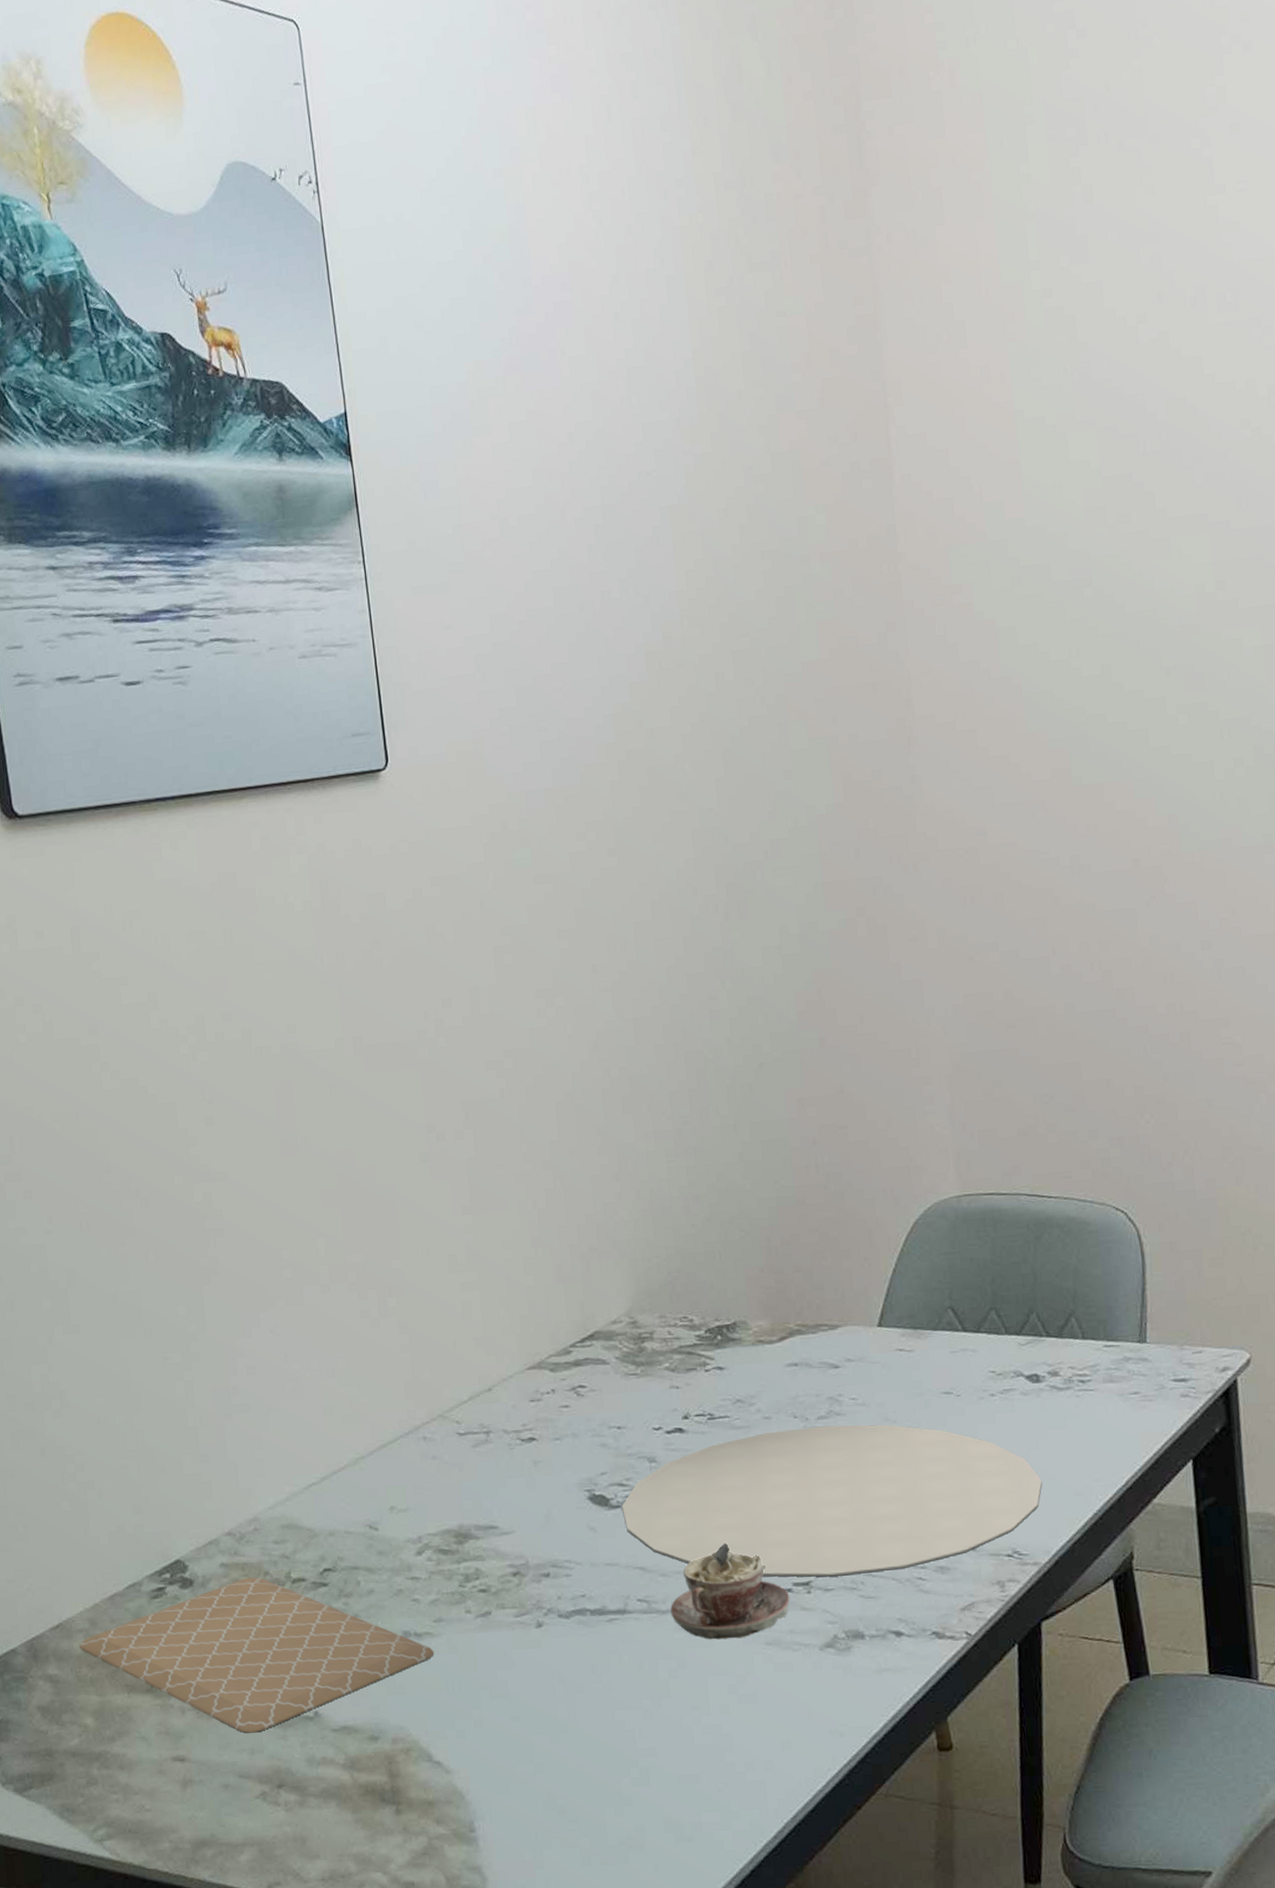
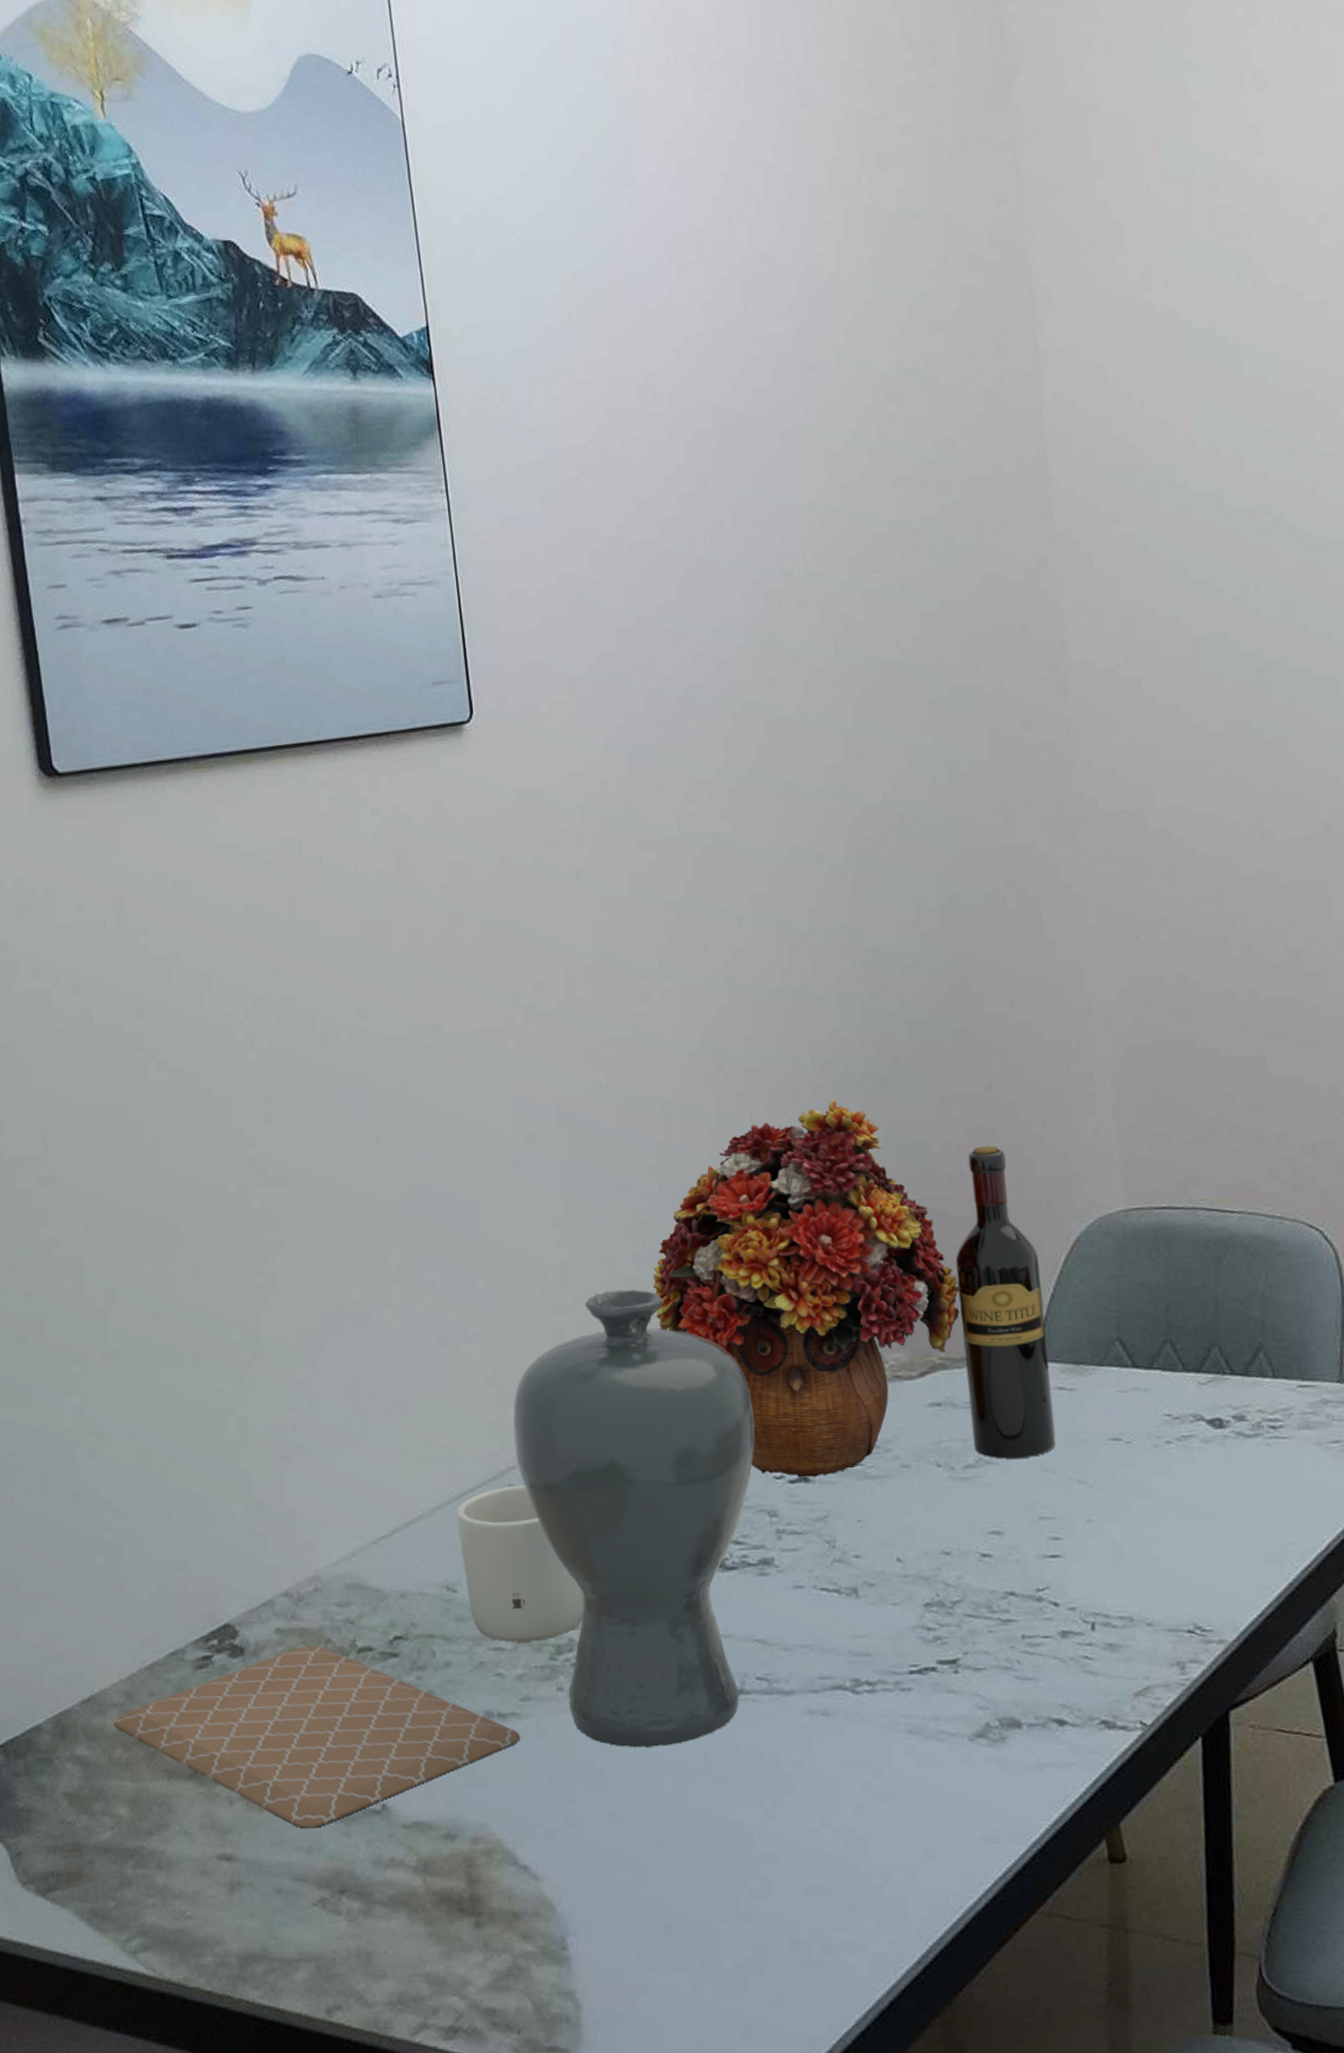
mug: none [377,1437,489,1572] -> present [455,1485,585,1642]
vase: none [426,1268,637,1661] -> present [513,1289,755,1748]
flower arrangement: none [548,1101,815,1429] -> present [652,1098,960,1478]
placemat: present [622,1424,1043,1577] -> none [738,1475,1229,1655]
teacup: present [670,1542,790,1640] -> none [794,1612,935,1727]
wine bottle: none [810,1141,897,1411] -> present [955,1146,1056,1459]

